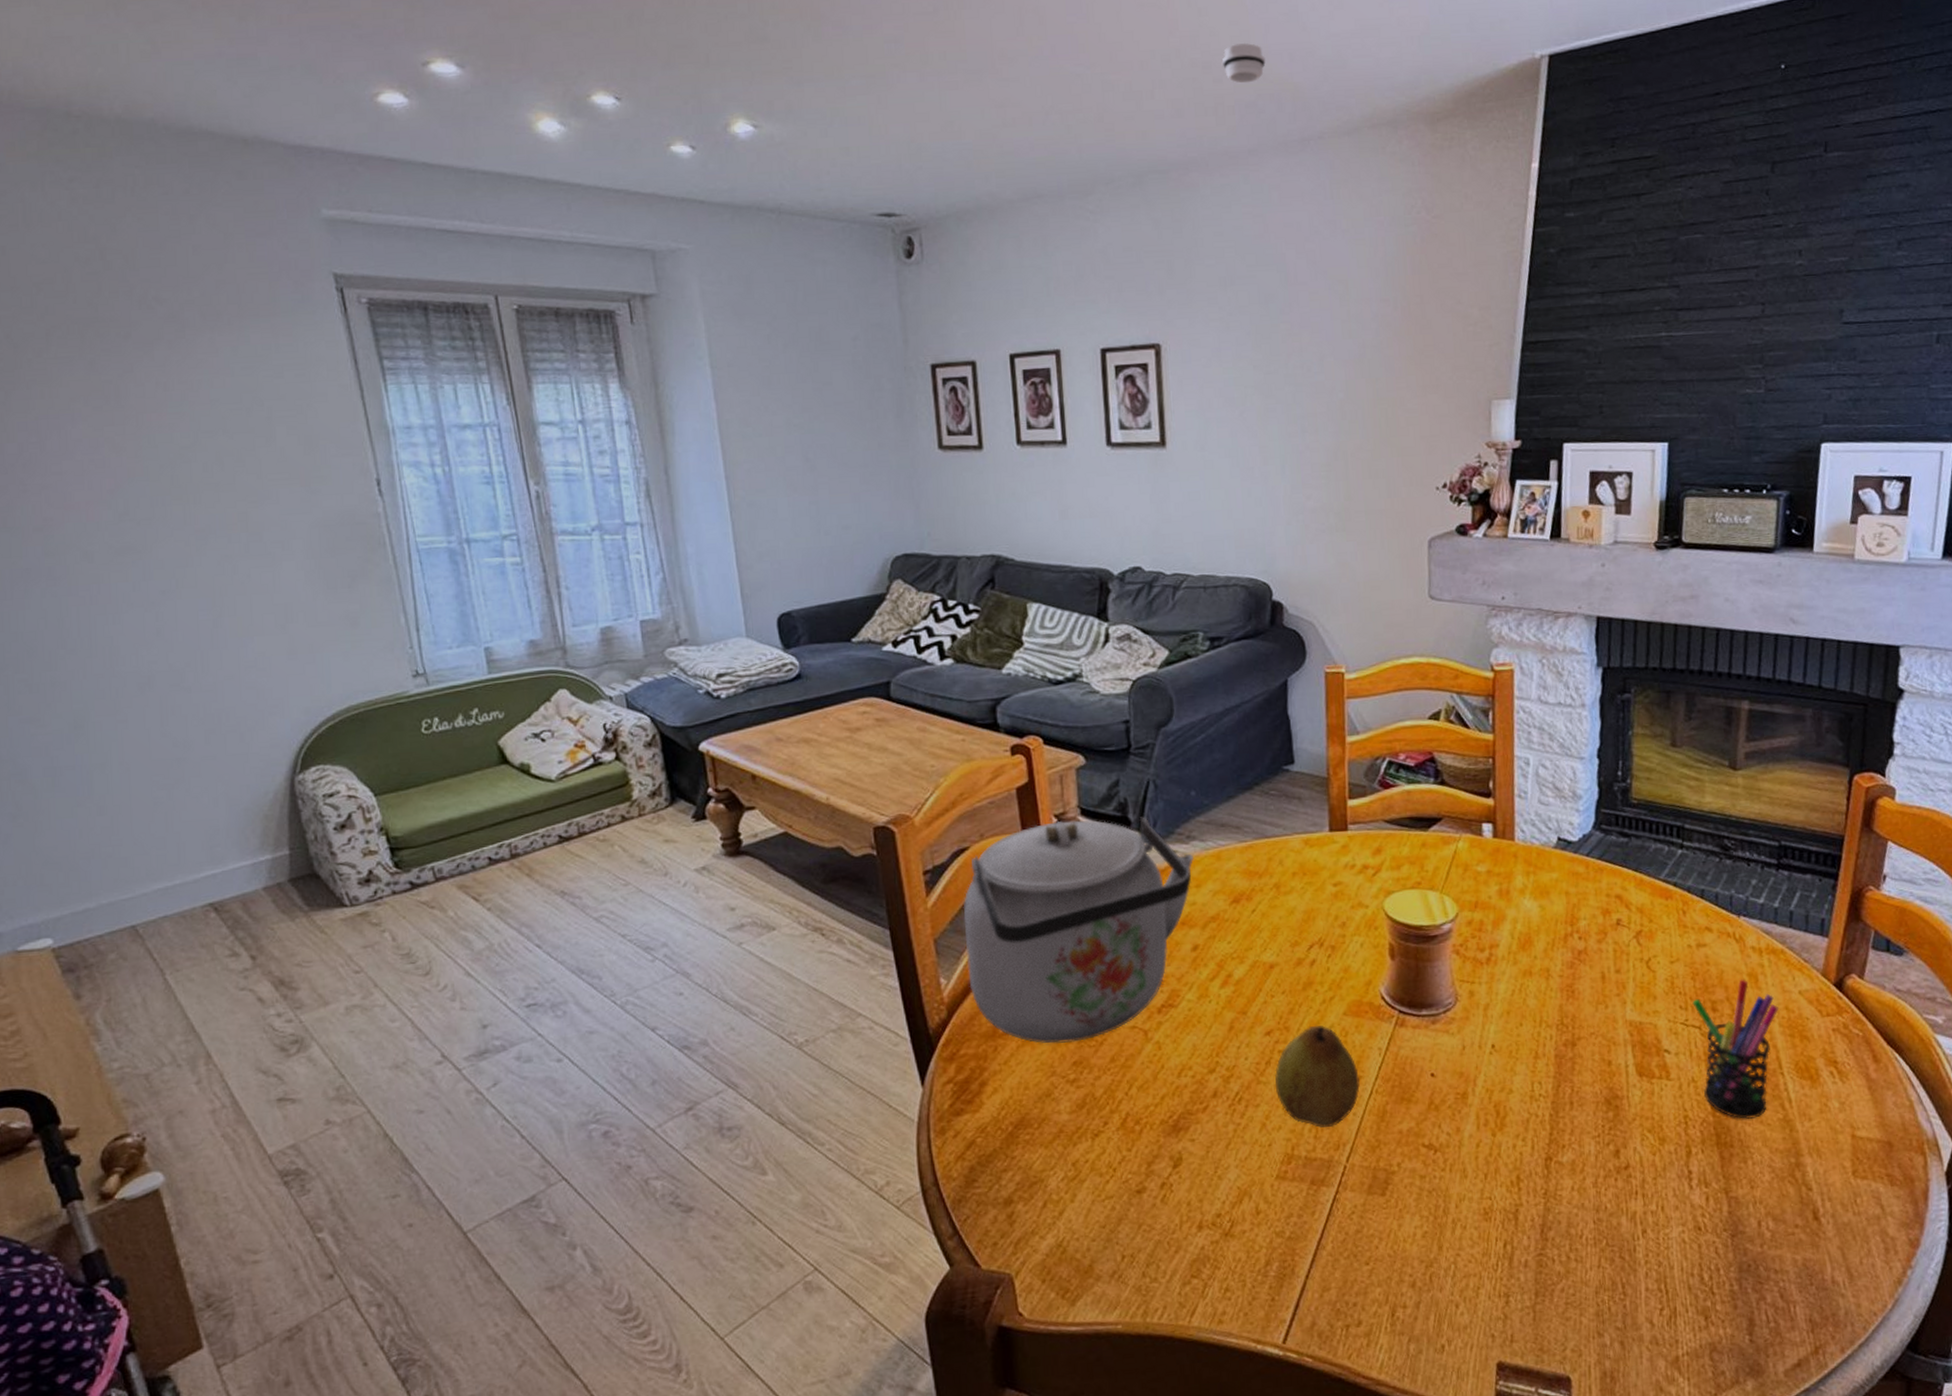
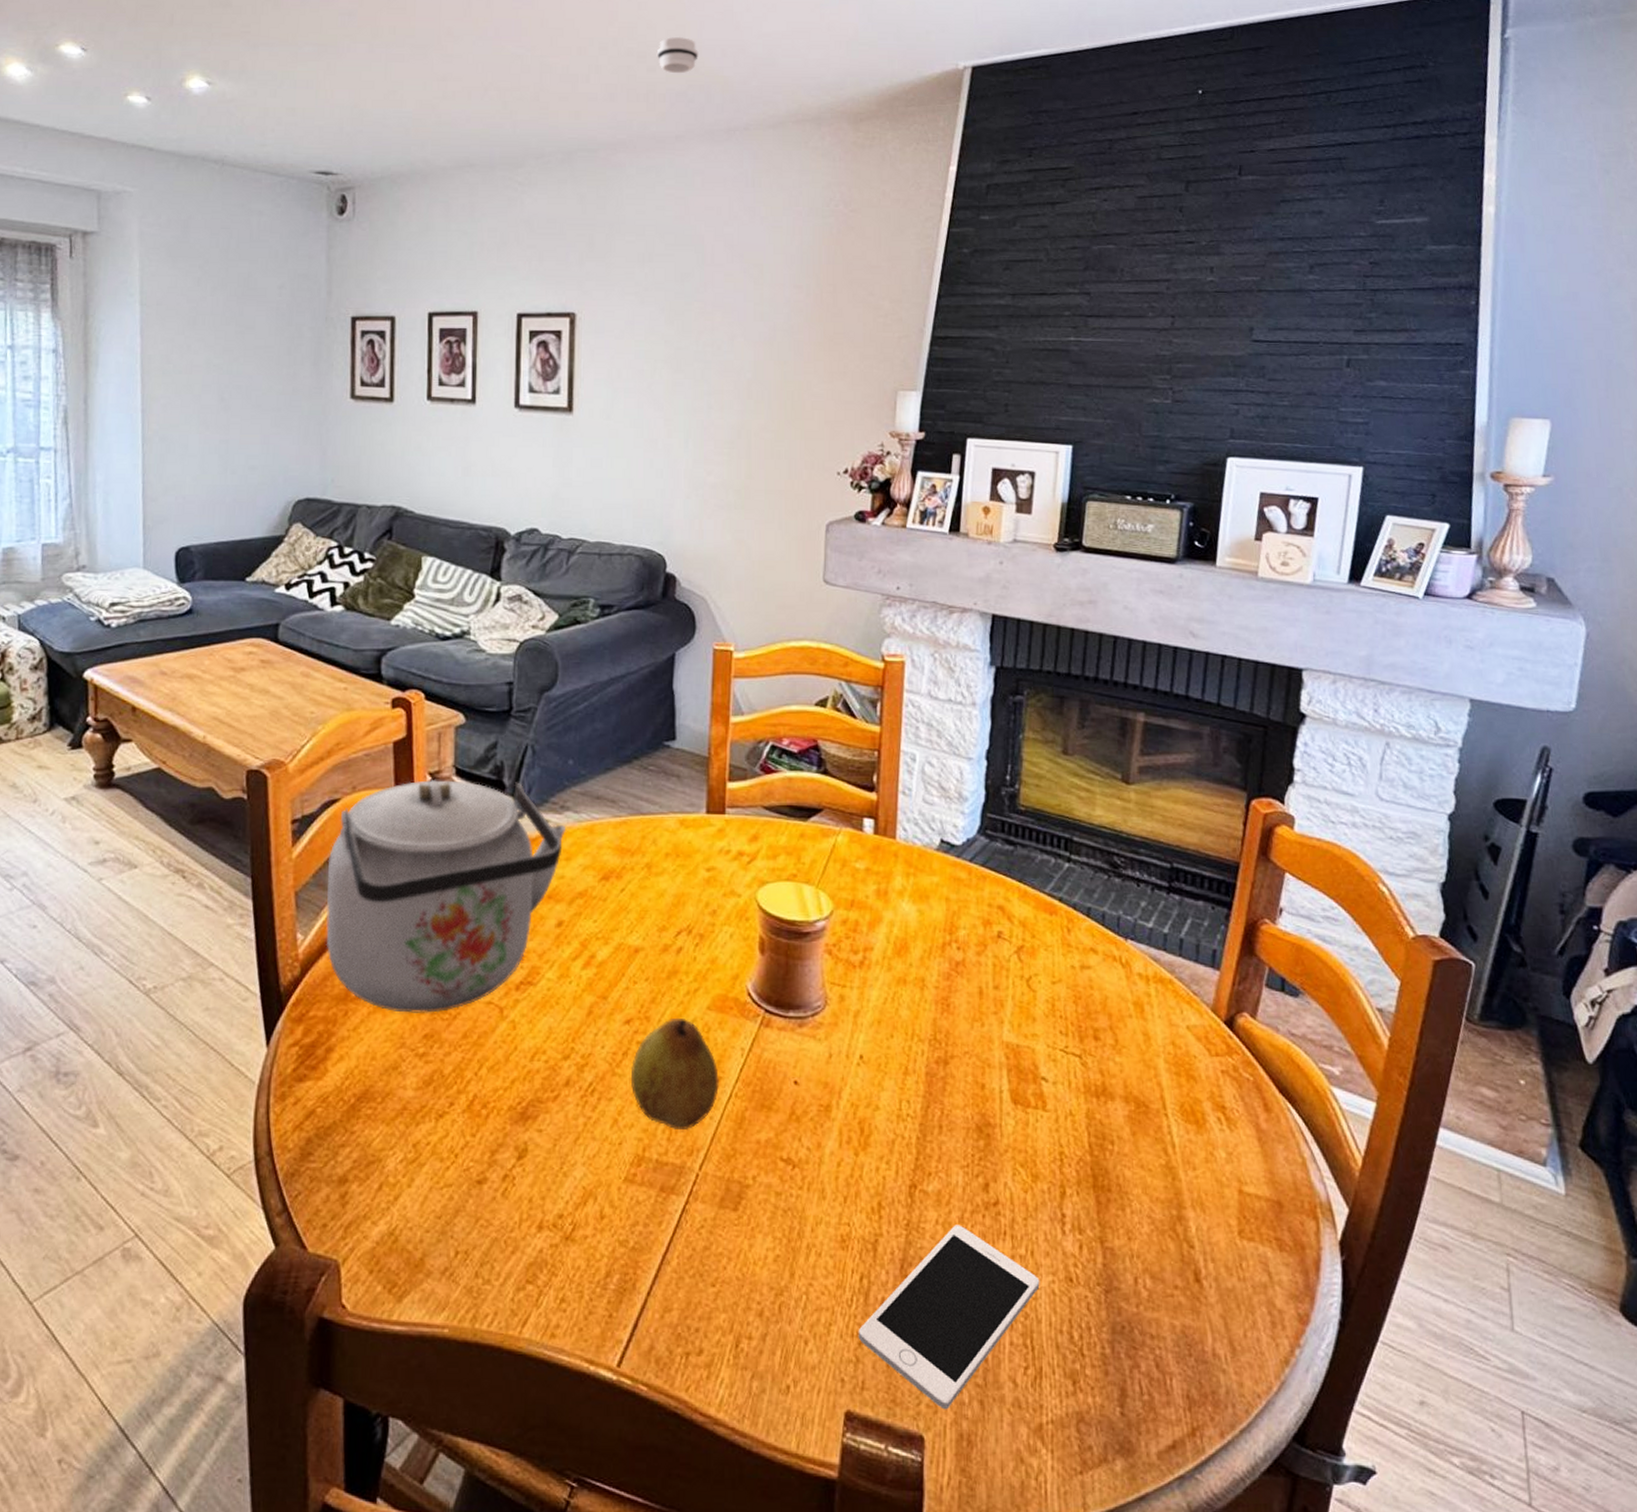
cell phone: none [1504,1189,1671,1353] -> present [858,1224,1040,1410]
pen holder: present [1692,979,1780,1119] -> none [1073,1007,1166,1162]

